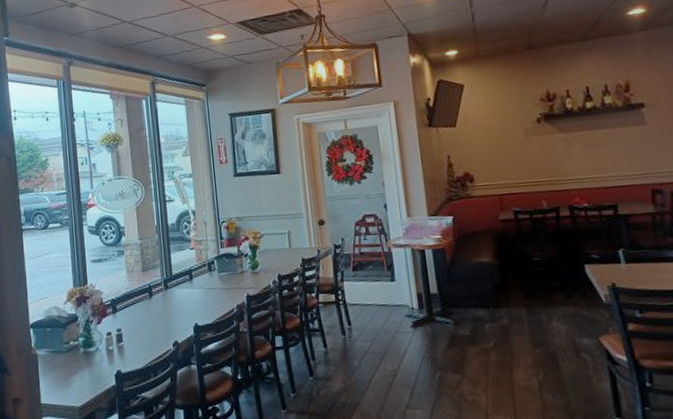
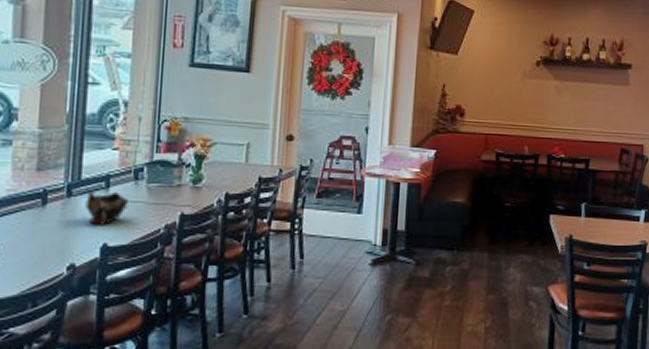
decorative bowl: none [178,282,208,309] -> present [85,190,128,225]

